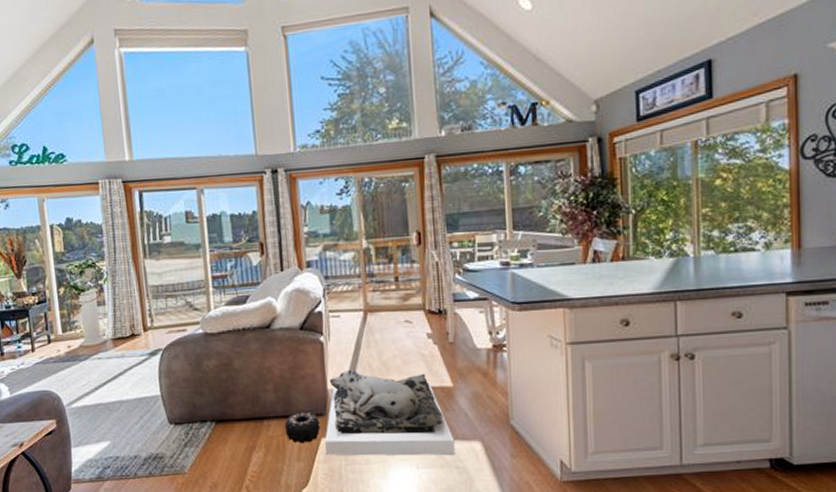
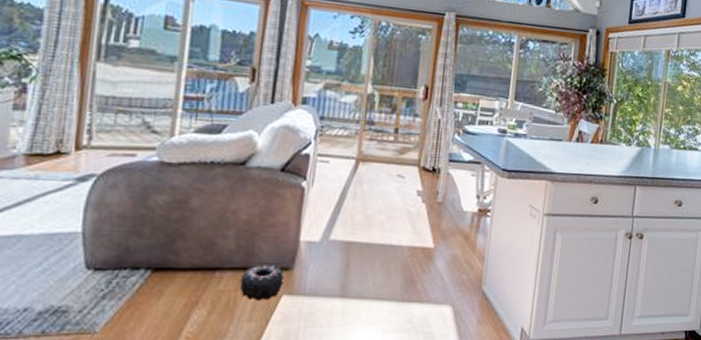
dog bed: present [325,369,455,456] -> none [283,221,426,319]

